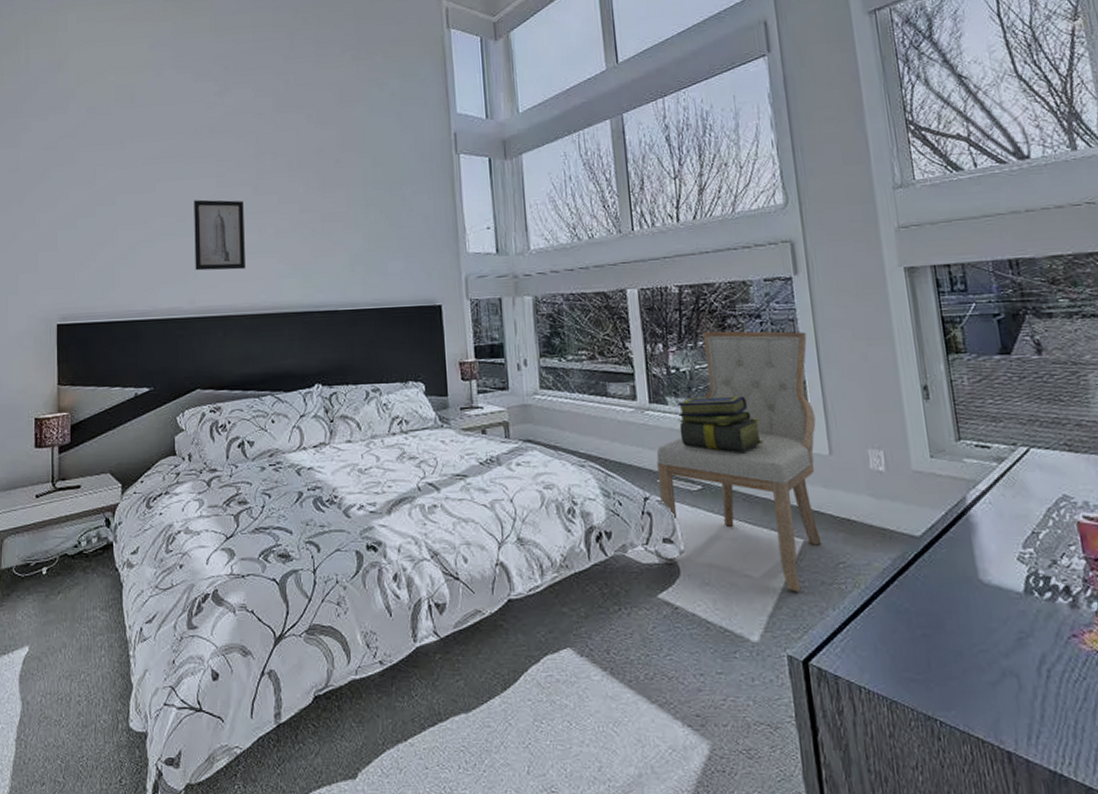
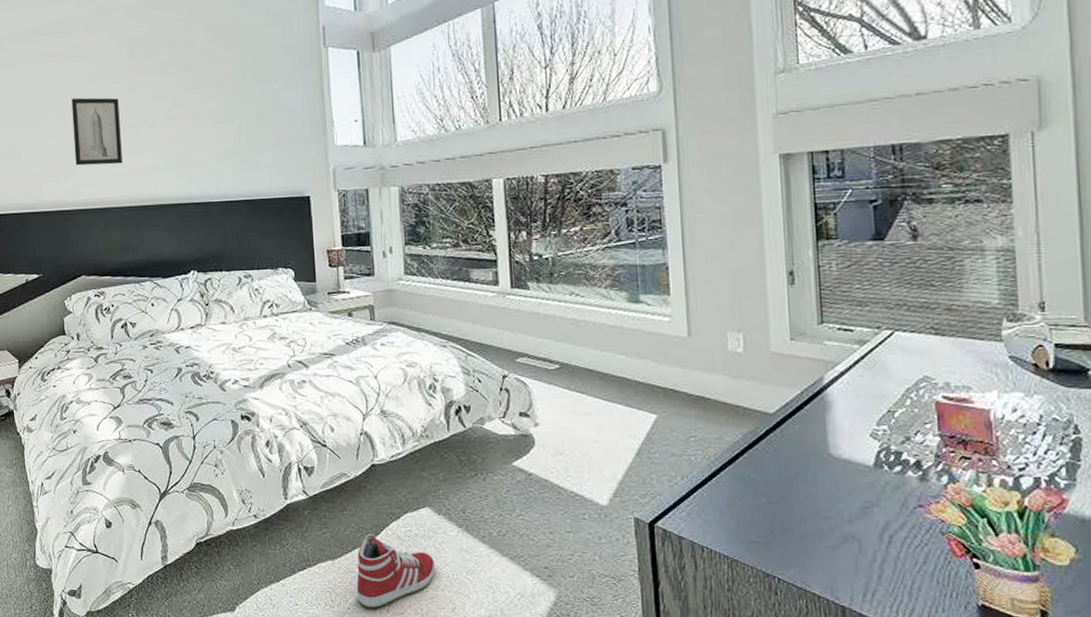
sneaker: none [493,679,580,771] -> present [356,533,436,609]
chair: present [656,331,822,592] -> none [516,218,676,462]
stack of books: present [677,396,765,452] -> none [538,281,624,334]

